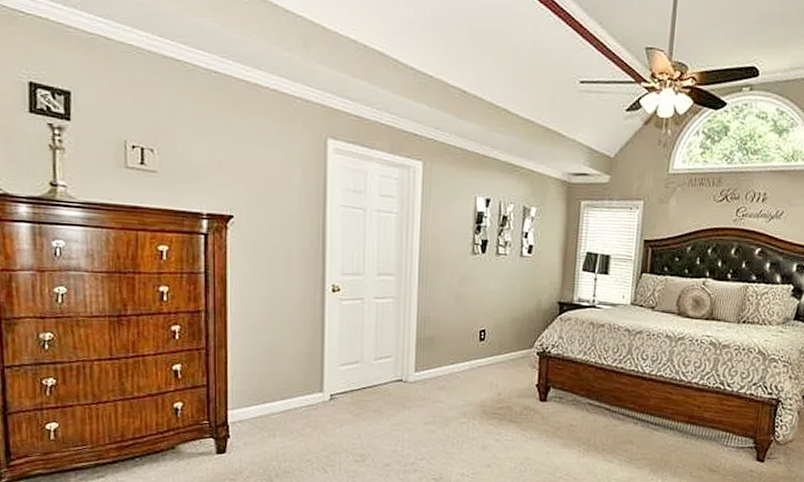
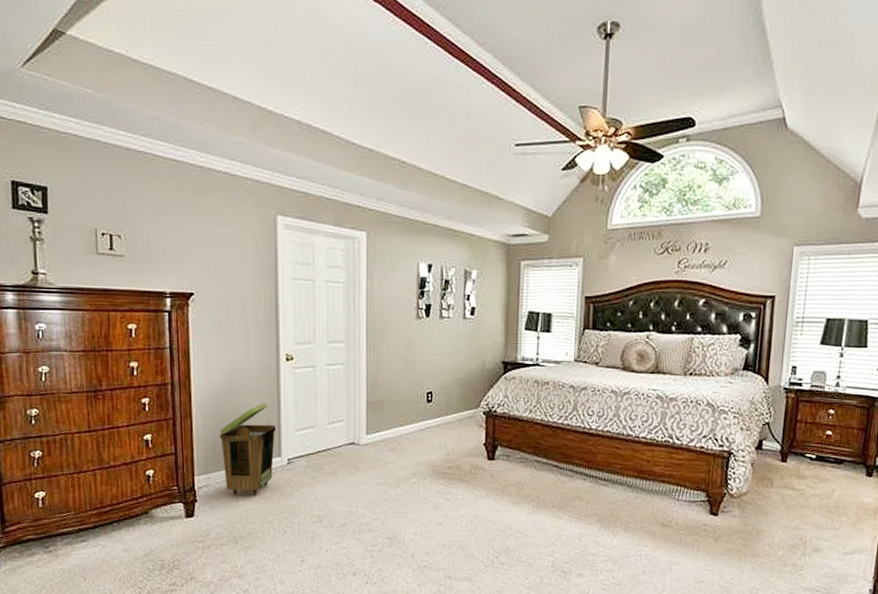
laundry basket: none [257,335,318,432] -> present [220,403,276,496]

